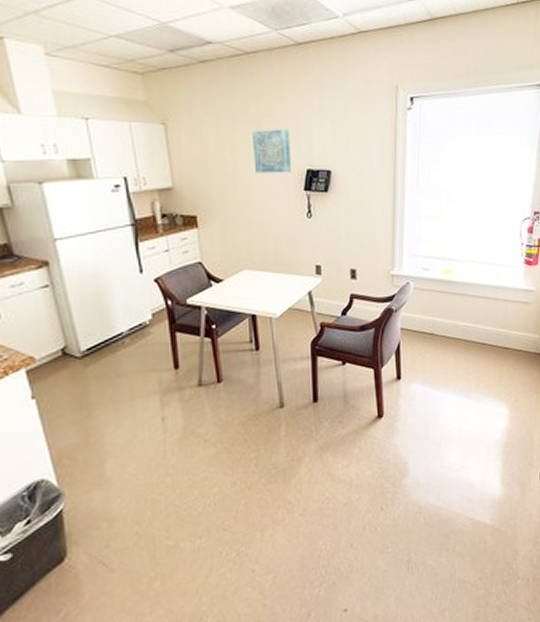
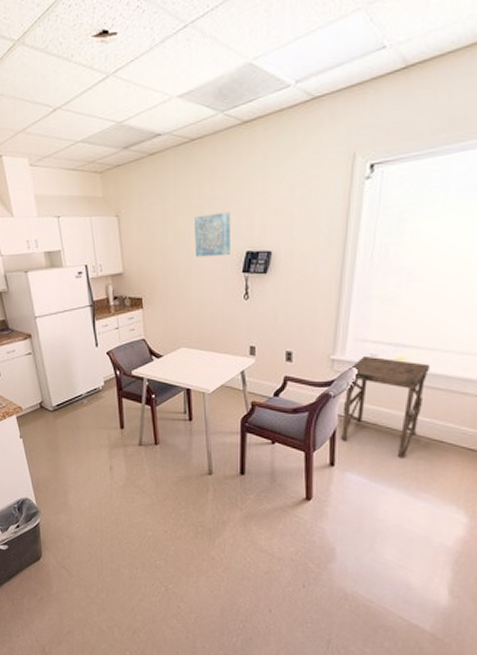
side table: none [404,269,469,364] -> present [340,355,429,459]

